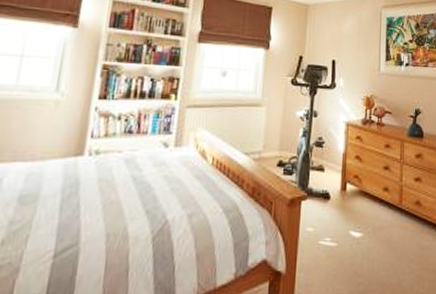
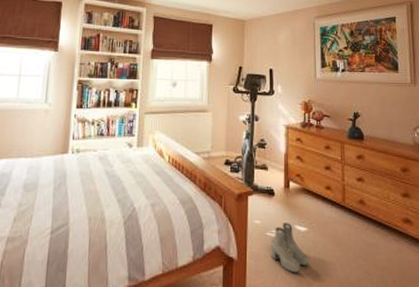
boots: none [322,229,362,284] -> present [270,223,309,273]

